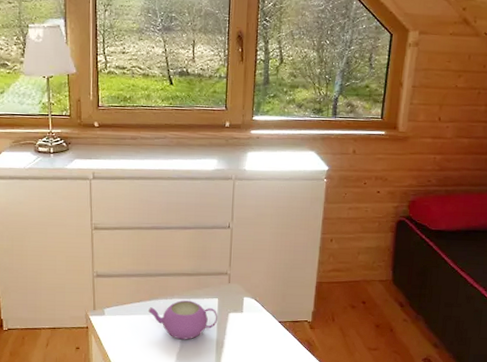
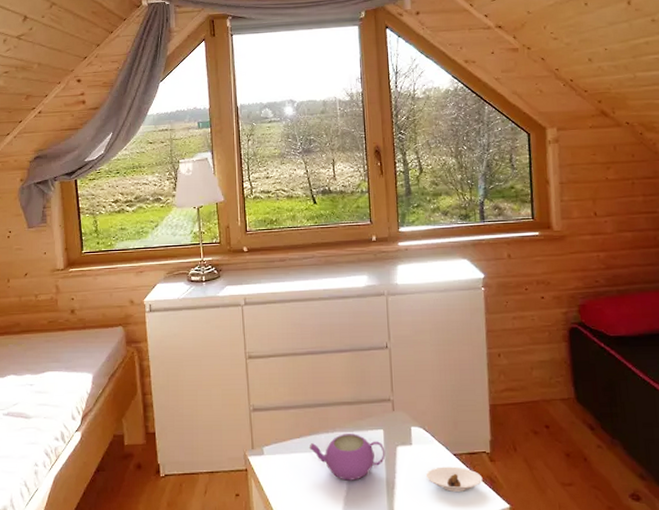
saucer: none [252,331,302,352] -> present [425,466,483,492]

